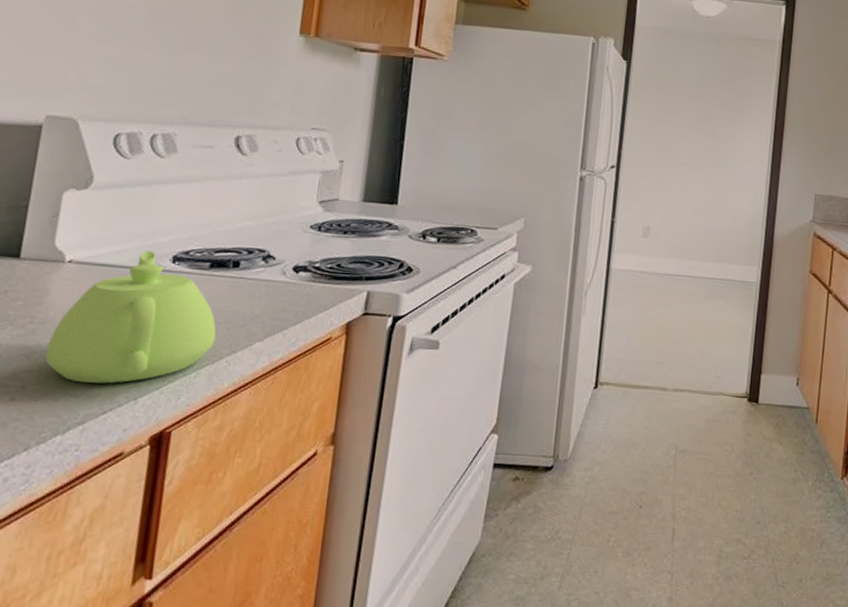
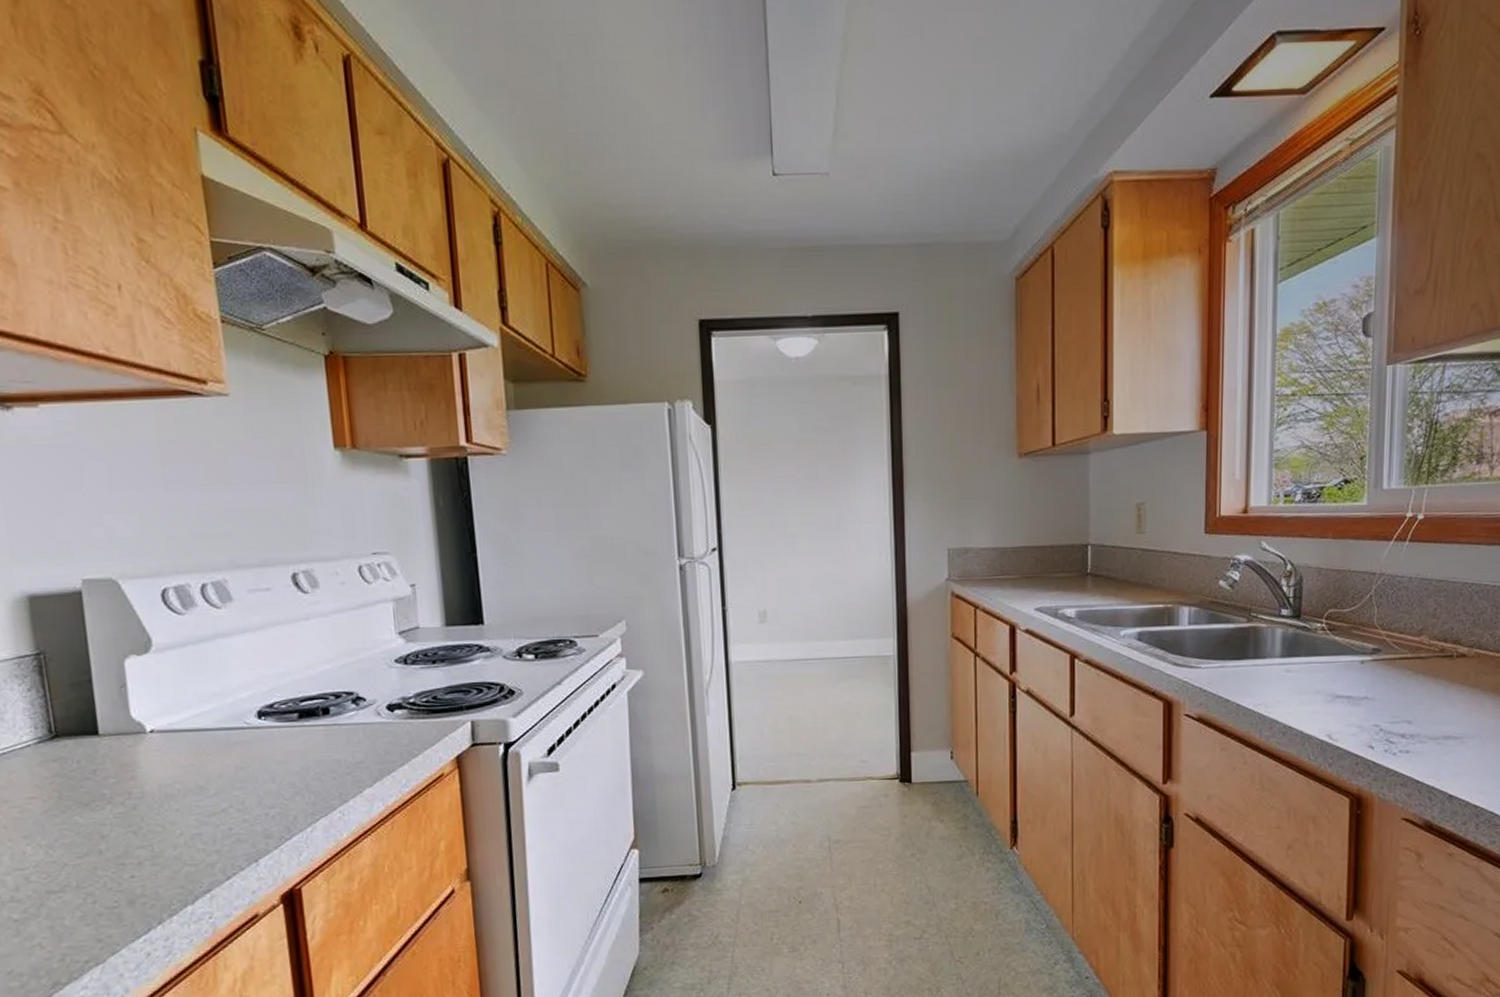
teapot: present [45,251,217,384] -> none [152,709,323,852]

